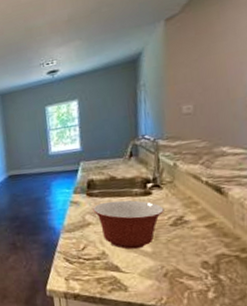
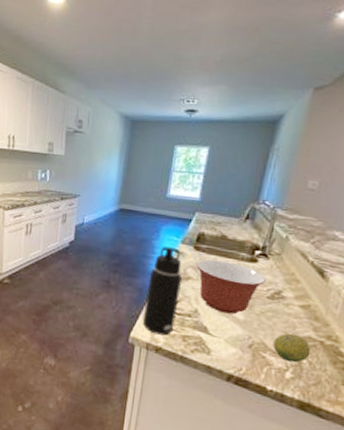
water bottle: none [51,199,86,283] -> present [142,246,182,336]
fruit: none [187,254,228,282] -> present [273,333,311,363]

